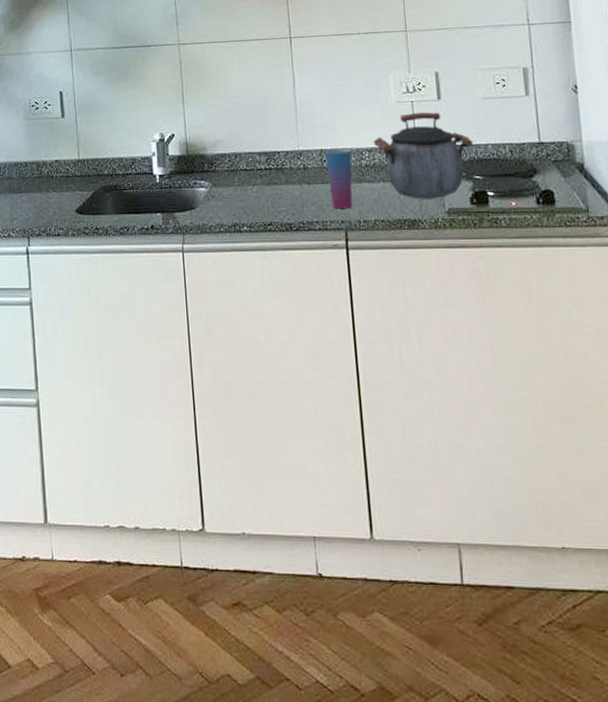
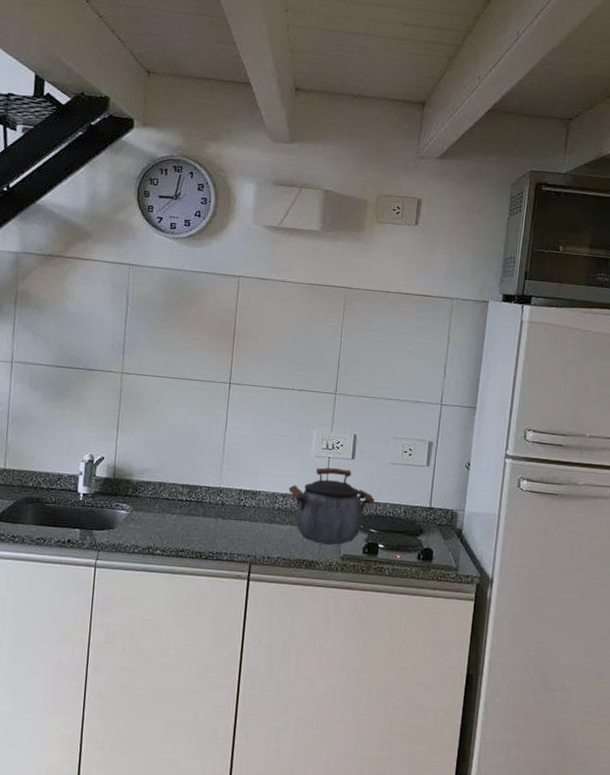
cup: present [325,148,353,209] -> none [241,489,268,545]

